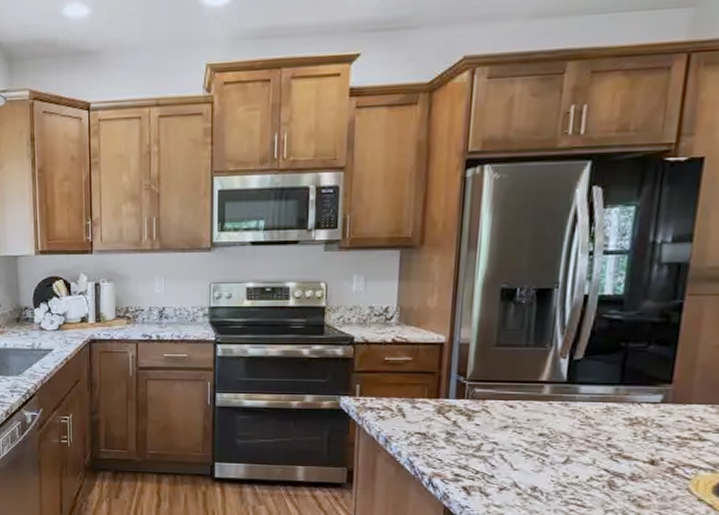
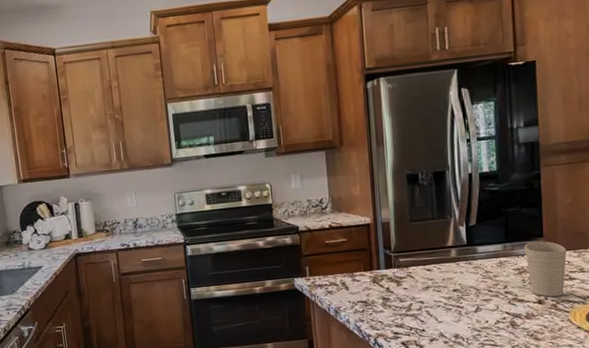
cup: none [643,388,702,459] -> present [524,241,567,297]

